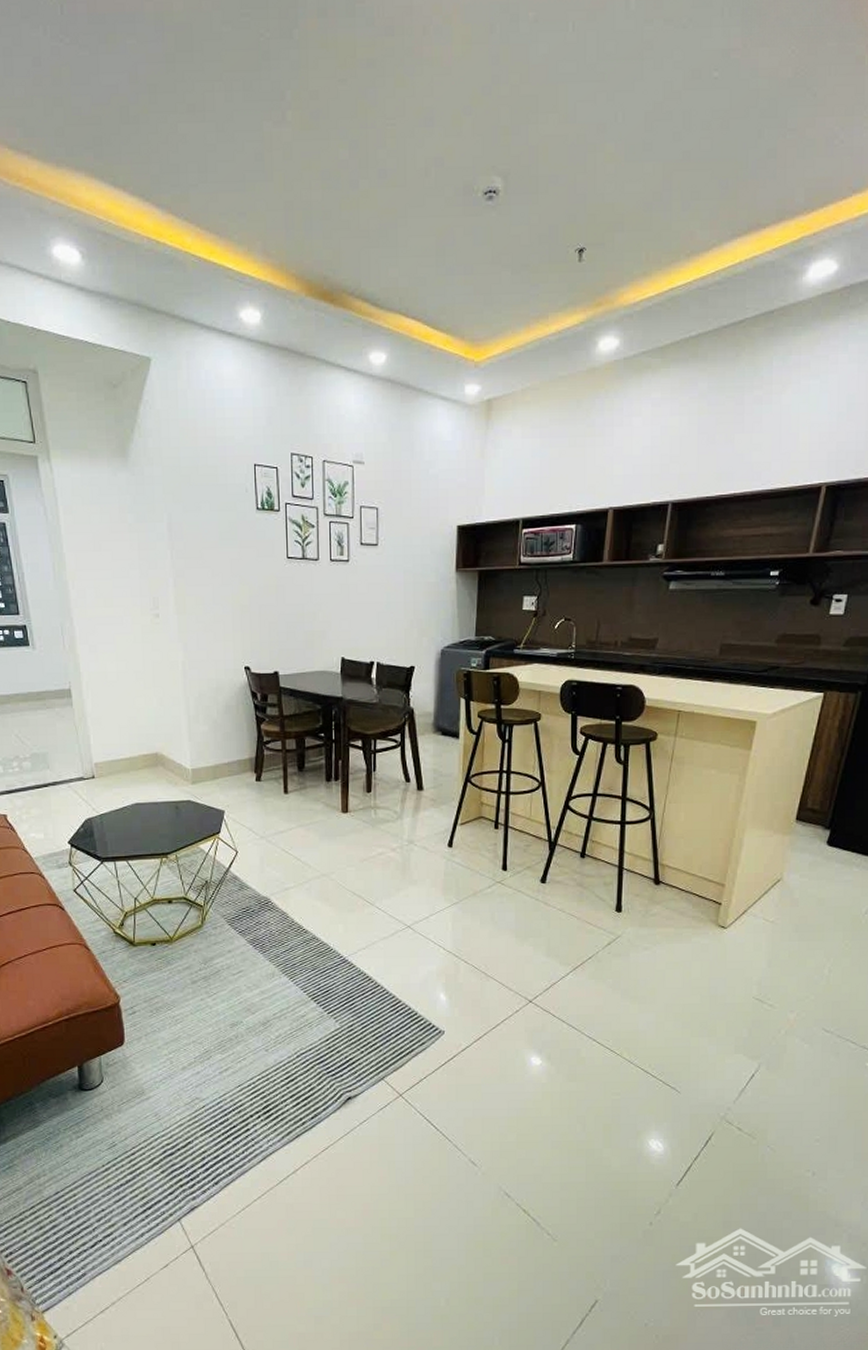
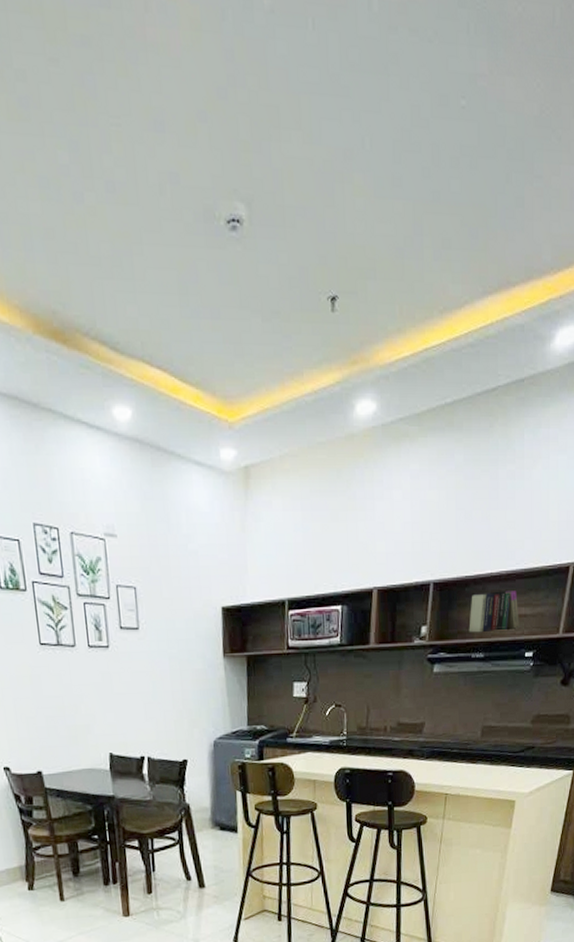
books: none [708,510,764,552] -> present [469,591,519,633]

